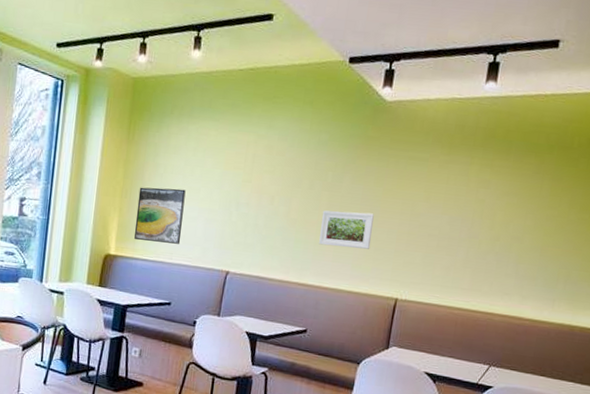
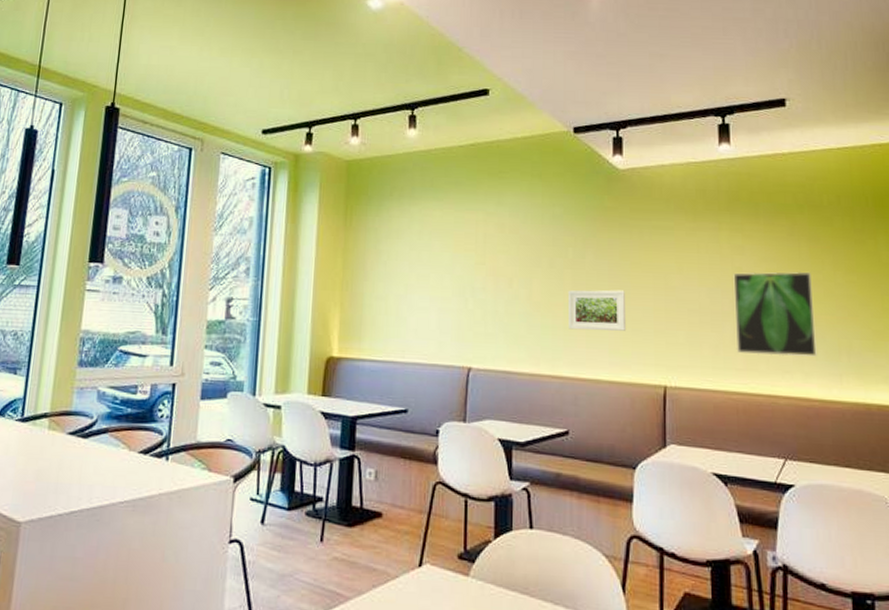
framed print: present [134,187,186,244] -> none [359,276,414,340]
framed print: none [465,204,547,283] -> present [733,271,817,357]

